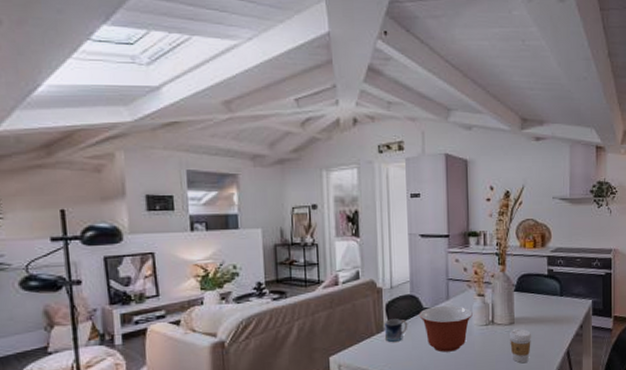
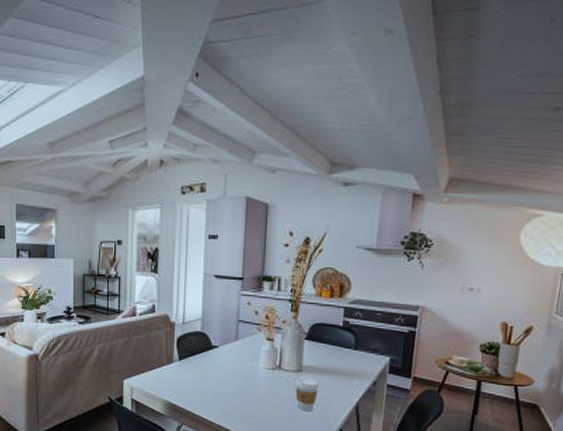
mug: present [385,319,408,342] -> none [175,352,197,374]
mixing bowl: present [419,305,473,352] -> none [207,345,260,390]

